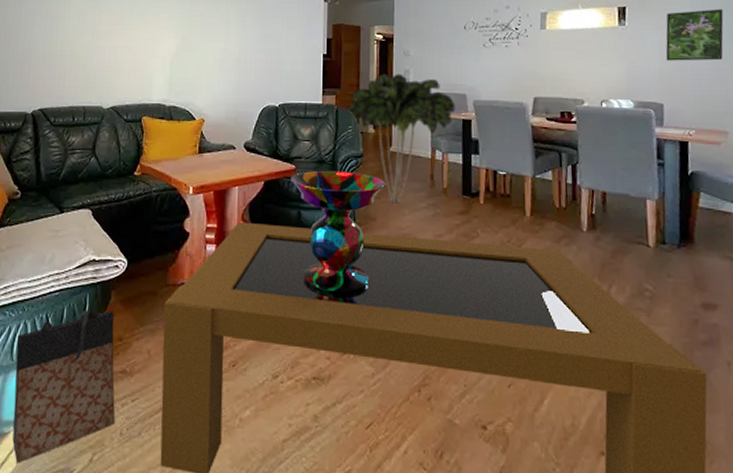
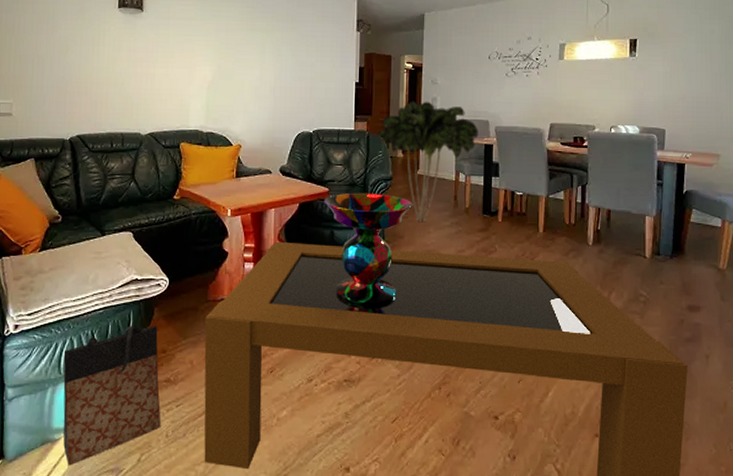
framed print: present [665,9,724,61] -> none [670,41,723,90]

